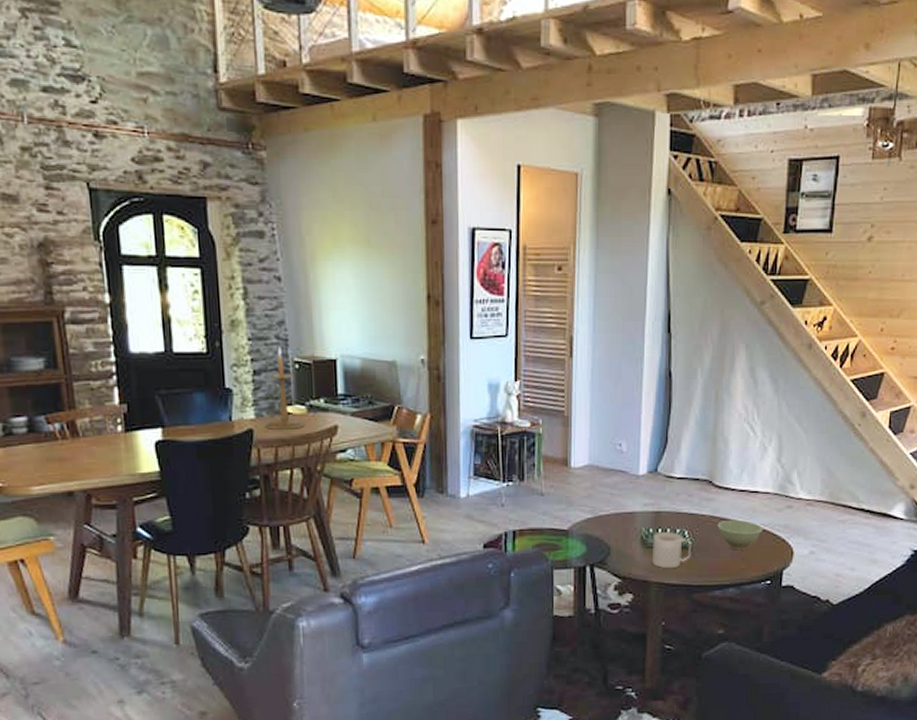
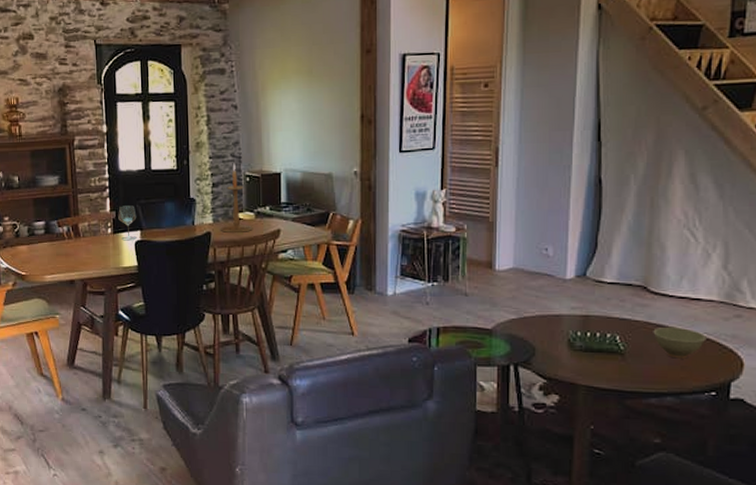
wine glass: none [130,397,157,441] -> present [118,205,137,241]
mug: present [651,532,692,569] -> none [579,336,625,373]

